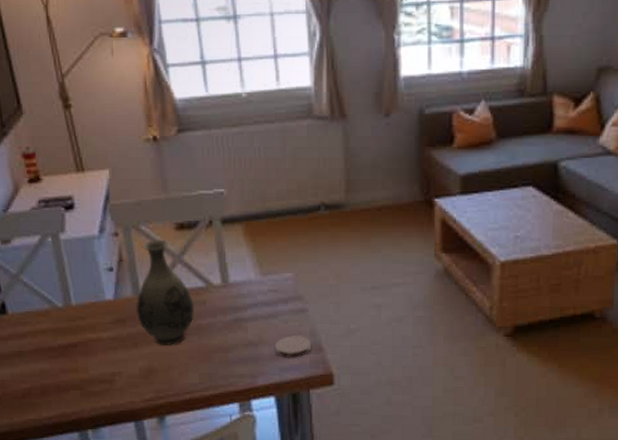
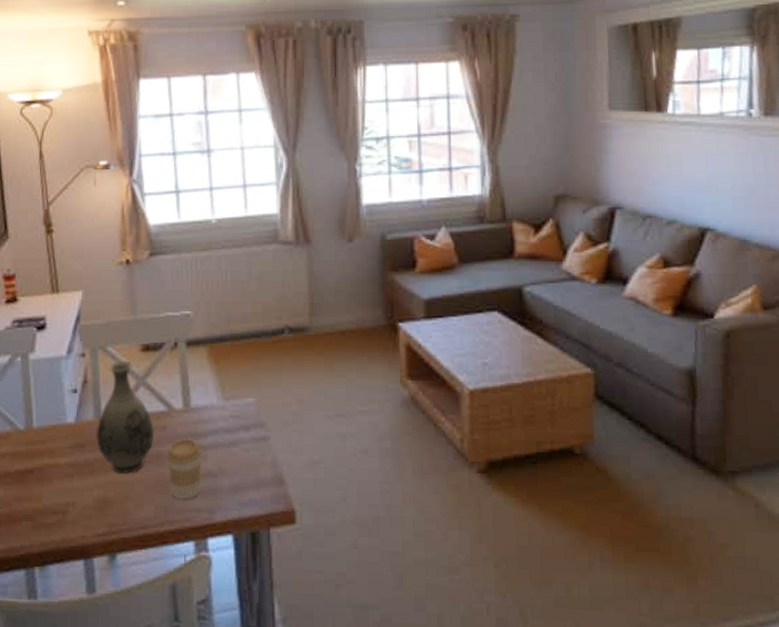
coffee cup: none [207,311,243,367] -> present [166,437,202,500]
coaster: present [275,335,312,358] -> none [235,466,273,492]

